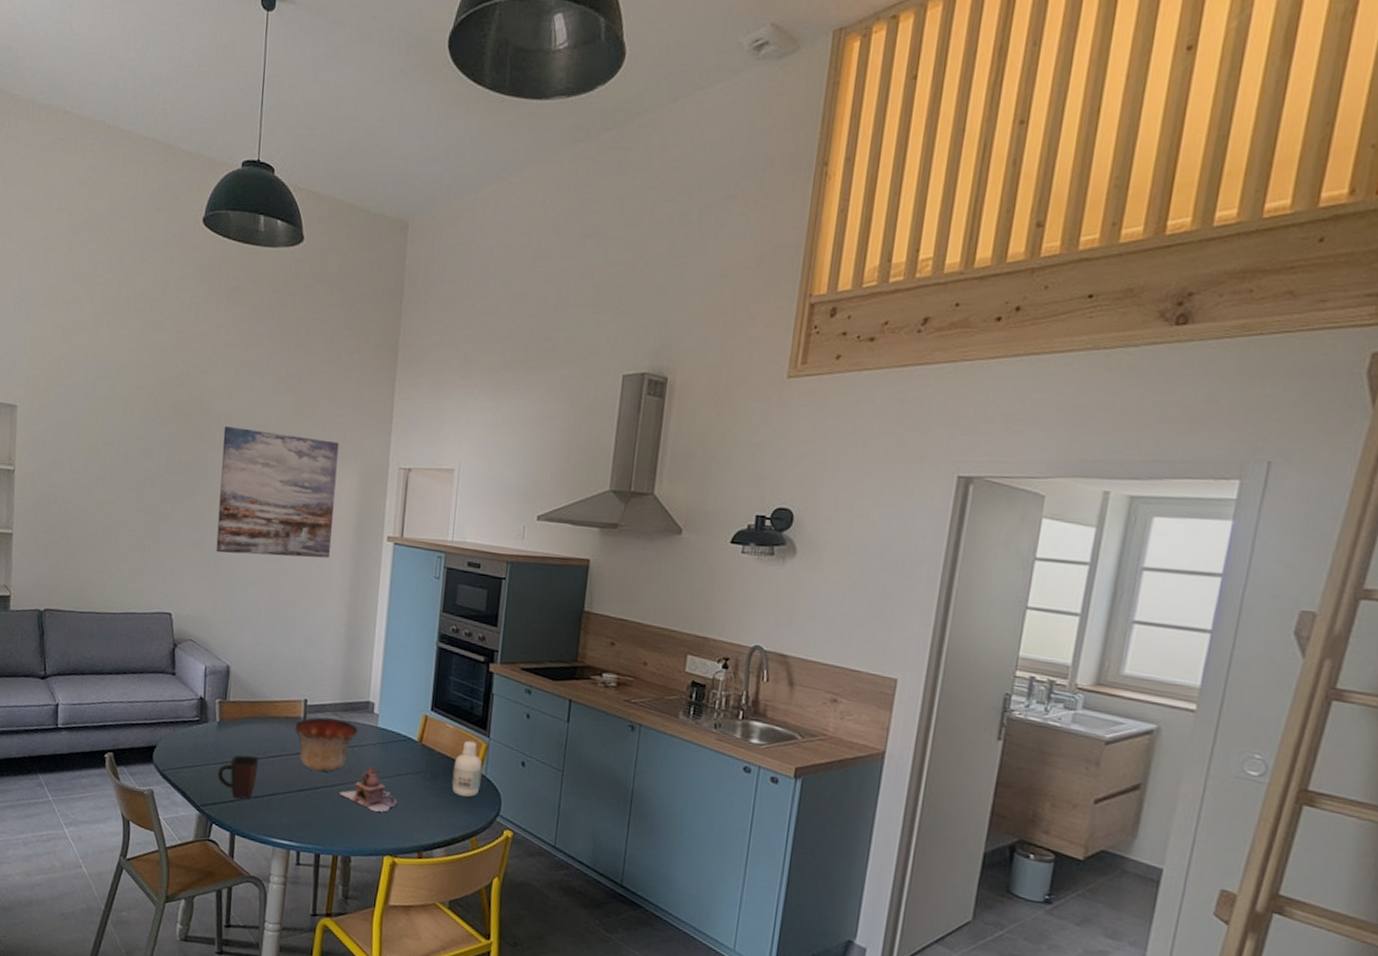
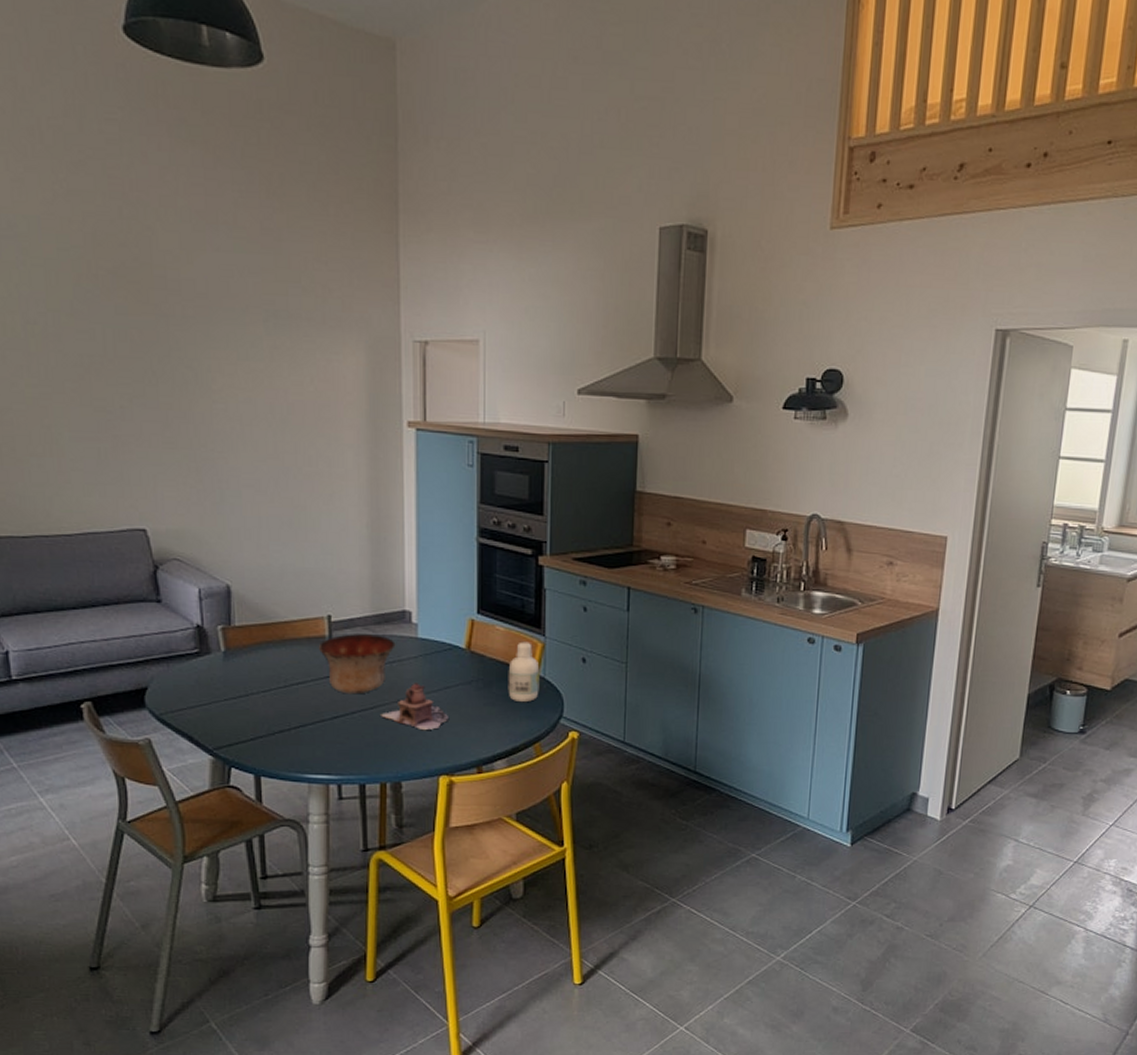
wall art: present [216,426,339,558] -> none [186,297,339,453]
mug: present [218,755,259,799] -> none [230,685,280,735]

